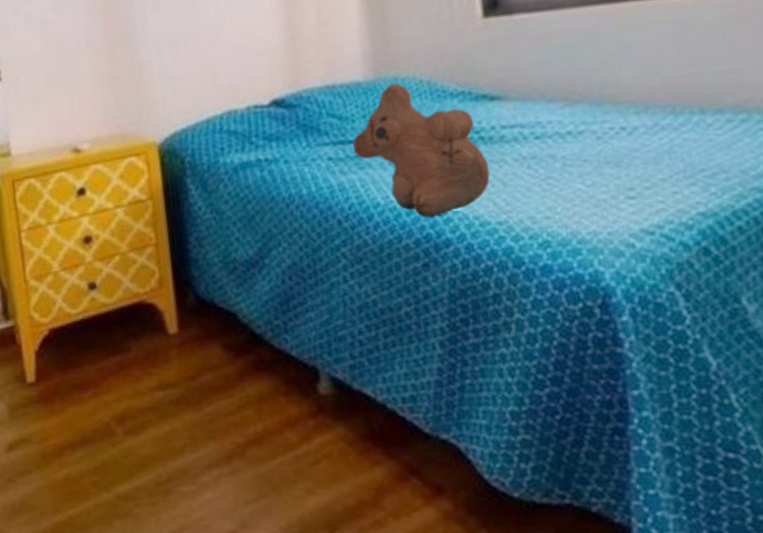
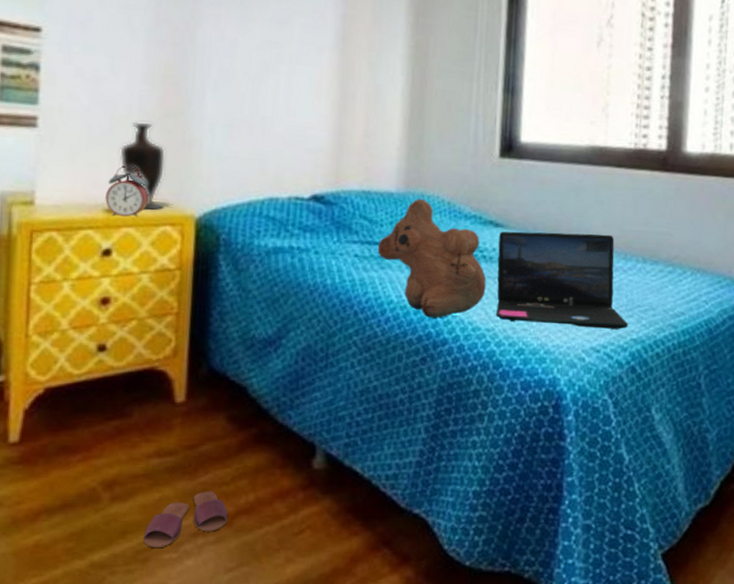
alarm clock: none [70,102,110,156] -> present [105,165,148,218]
vase: none [76,57,130,144] -> present [119,121,169,211]
slippers: none [160,422,239,481] -> present [143,491,228,549]
laptop: none [497,86,691,210] -> present [496,231,628,329]

